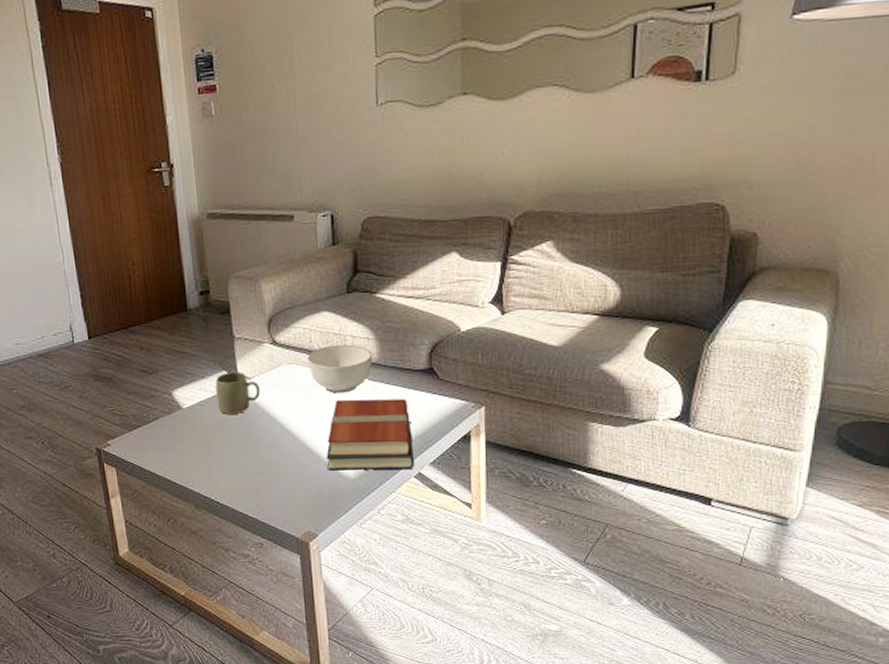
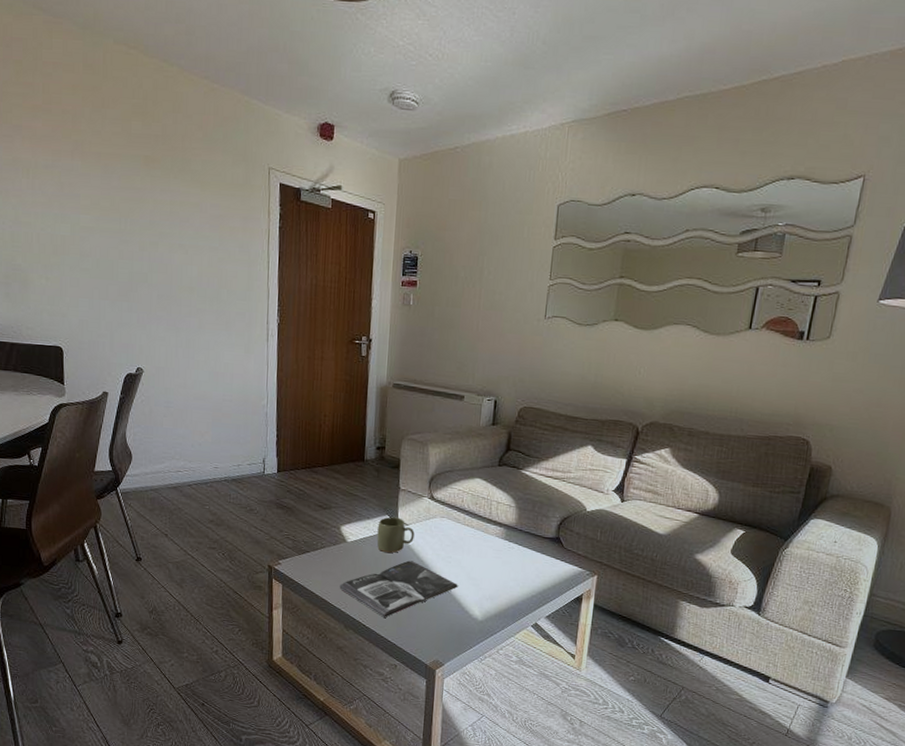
magazine: none [182,420,321,490] -> present [339,560,458,618]
bowl: present [307,344,373,394] -> none [457,507,512,549]
books: present [326,398,415,471] -> none [460,553,535,619]

